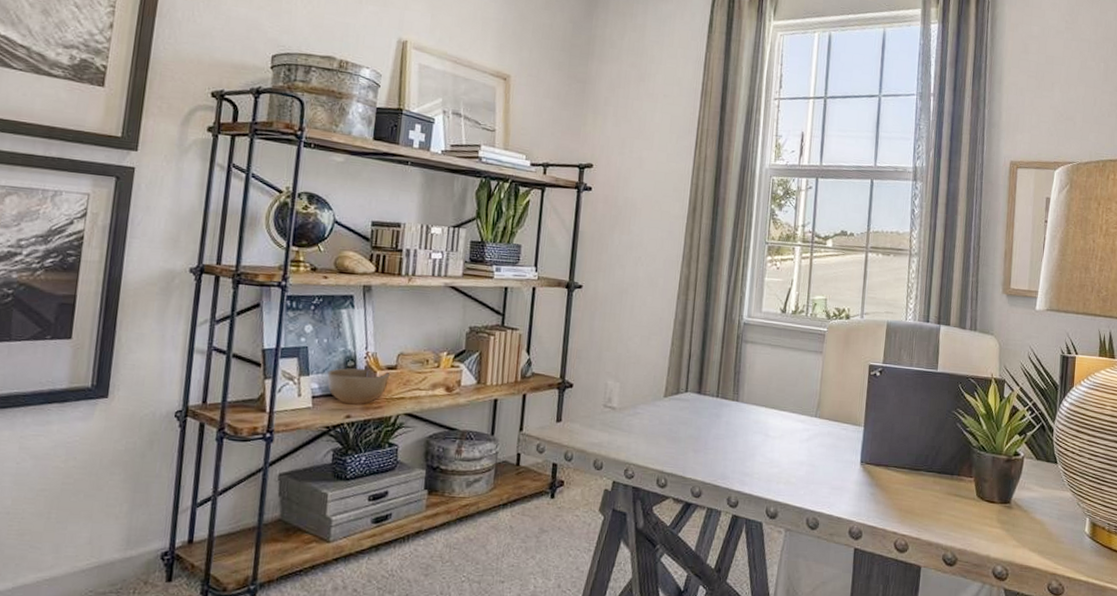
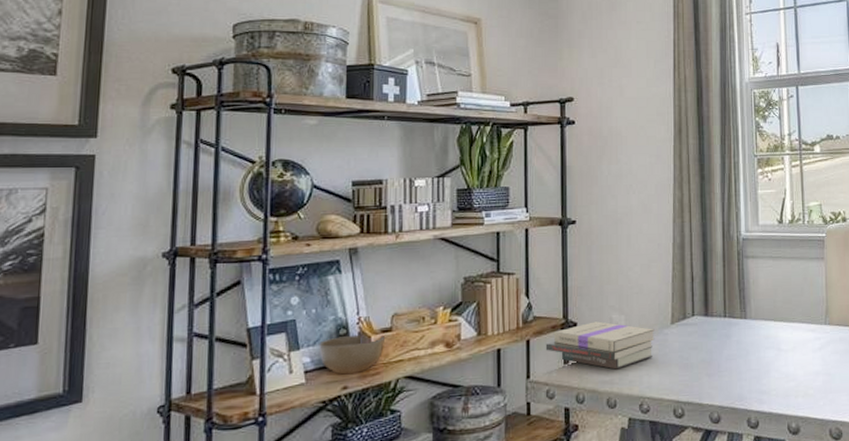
books: none [540,385,648,434] -> present [545,321,655,370]

